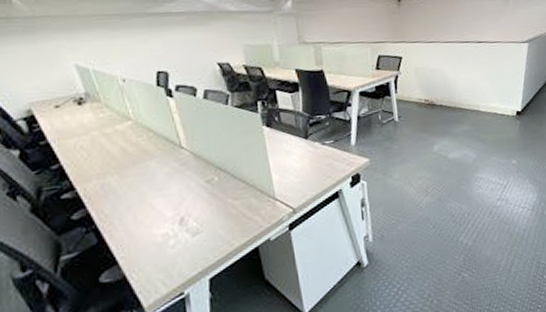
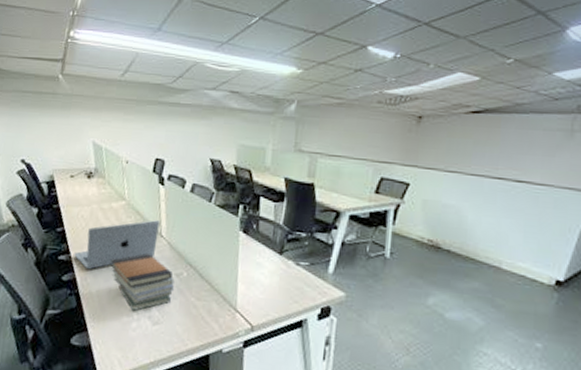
laptop: none [81,133,179,200] -> present [74,220,160,269]
book stack: none [129,168,209,230] -> present [110,253,175,312]

